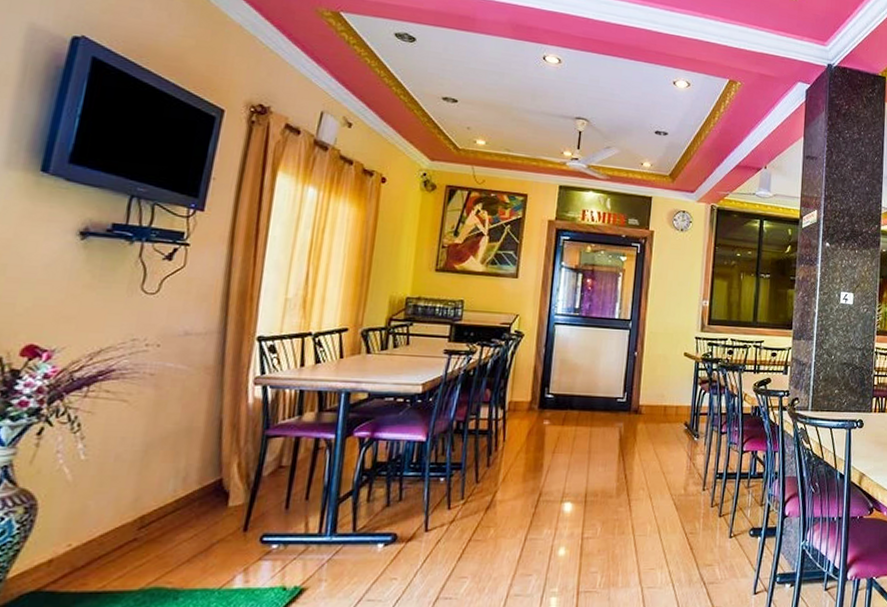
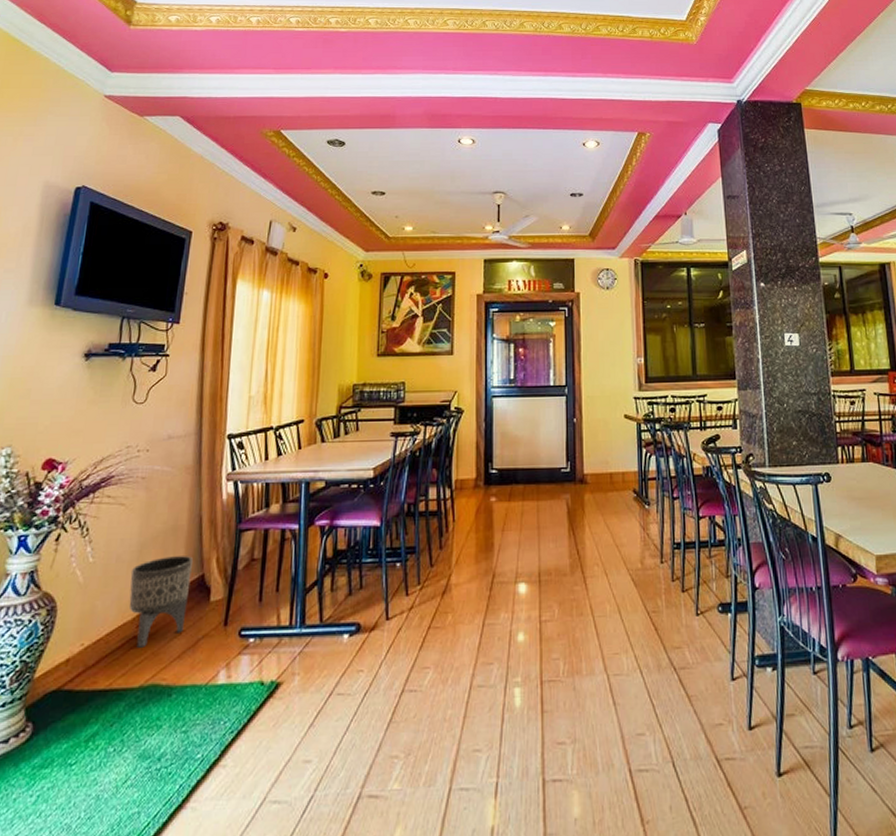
planter: none [129,459,209,550] -> present [129,556,193,648]

